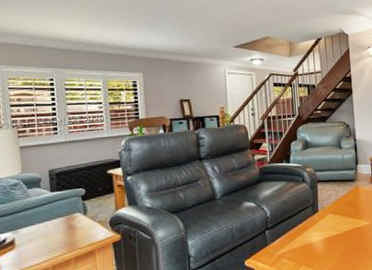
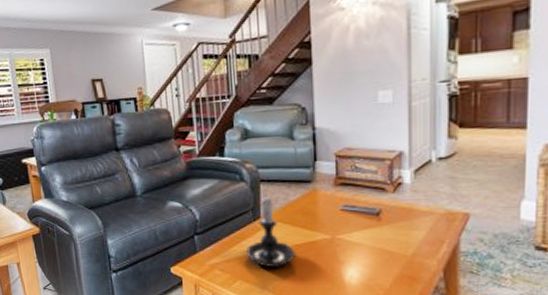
candle holder: none [308,192,346,252] -> present [246,194,297,267]

